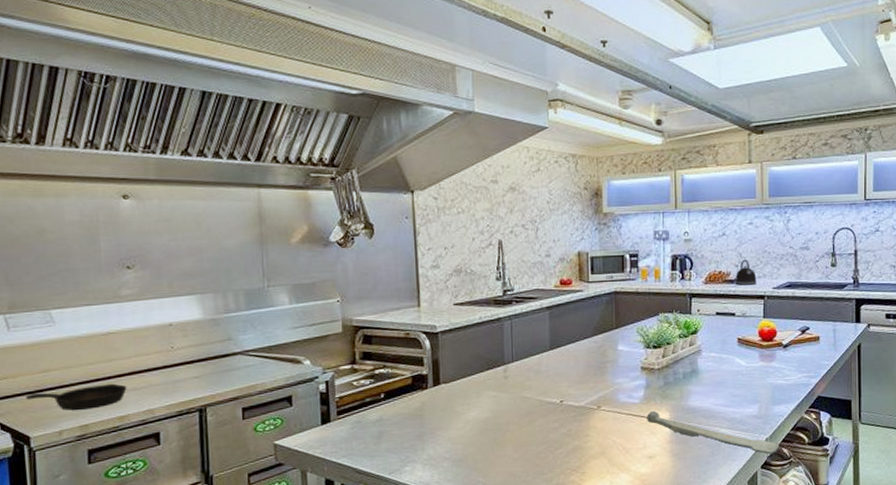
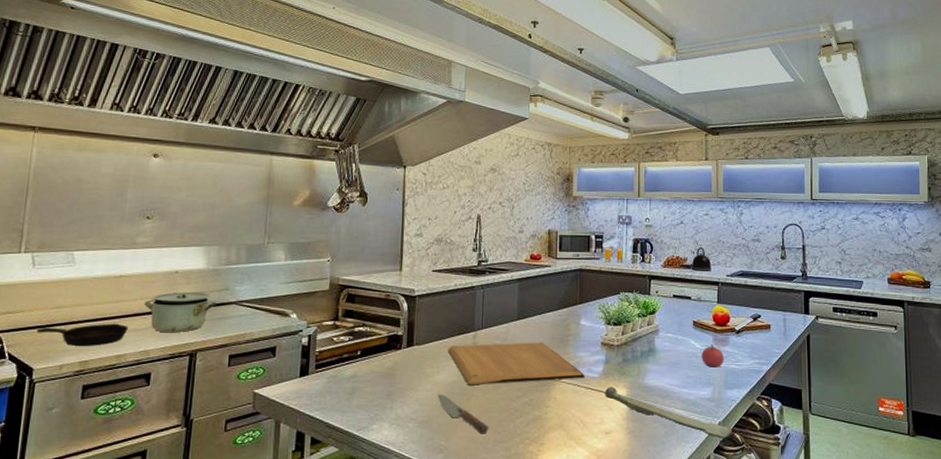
saucepan: none [139,344,220,389] -> present [144,292,216,332]
kitchen knife: none [470,431,528,468] -> present [437,394,489,434]
chopping board: none [477,371,625,420] -> present [448,342,585,385]
tomato: none [747,360,771,384] -> present [701,344,724,368]

